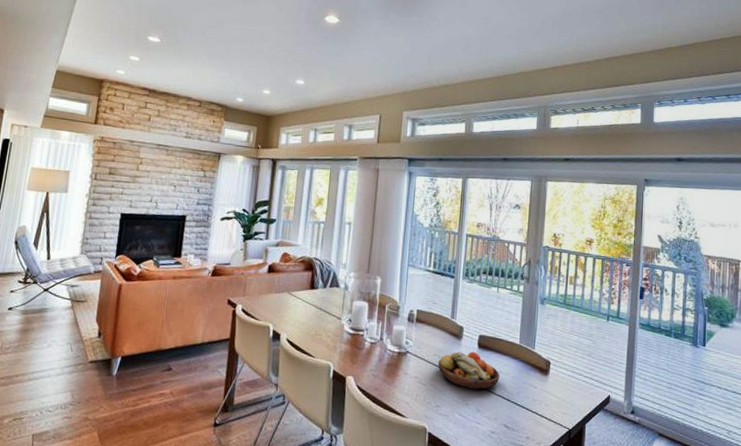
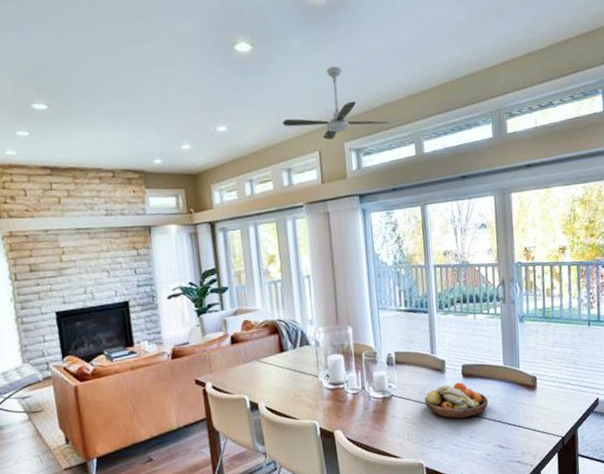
ceiling fan: none [352,46,446,108] -> present [282,66,390,140]

